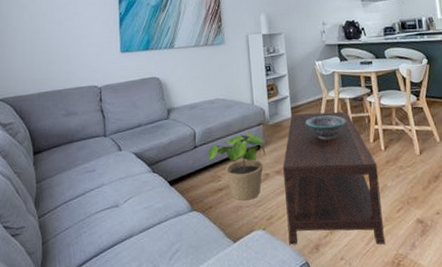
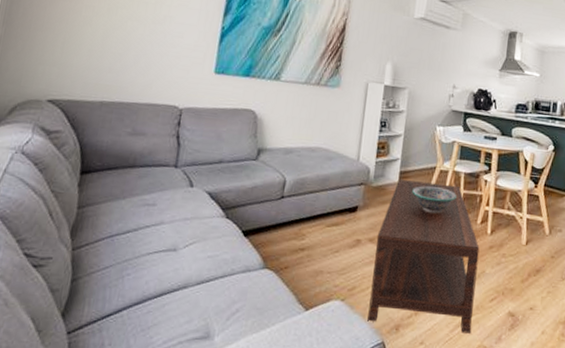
potted plant: present [208,133,266,201] -> none [295,191,362,266]

